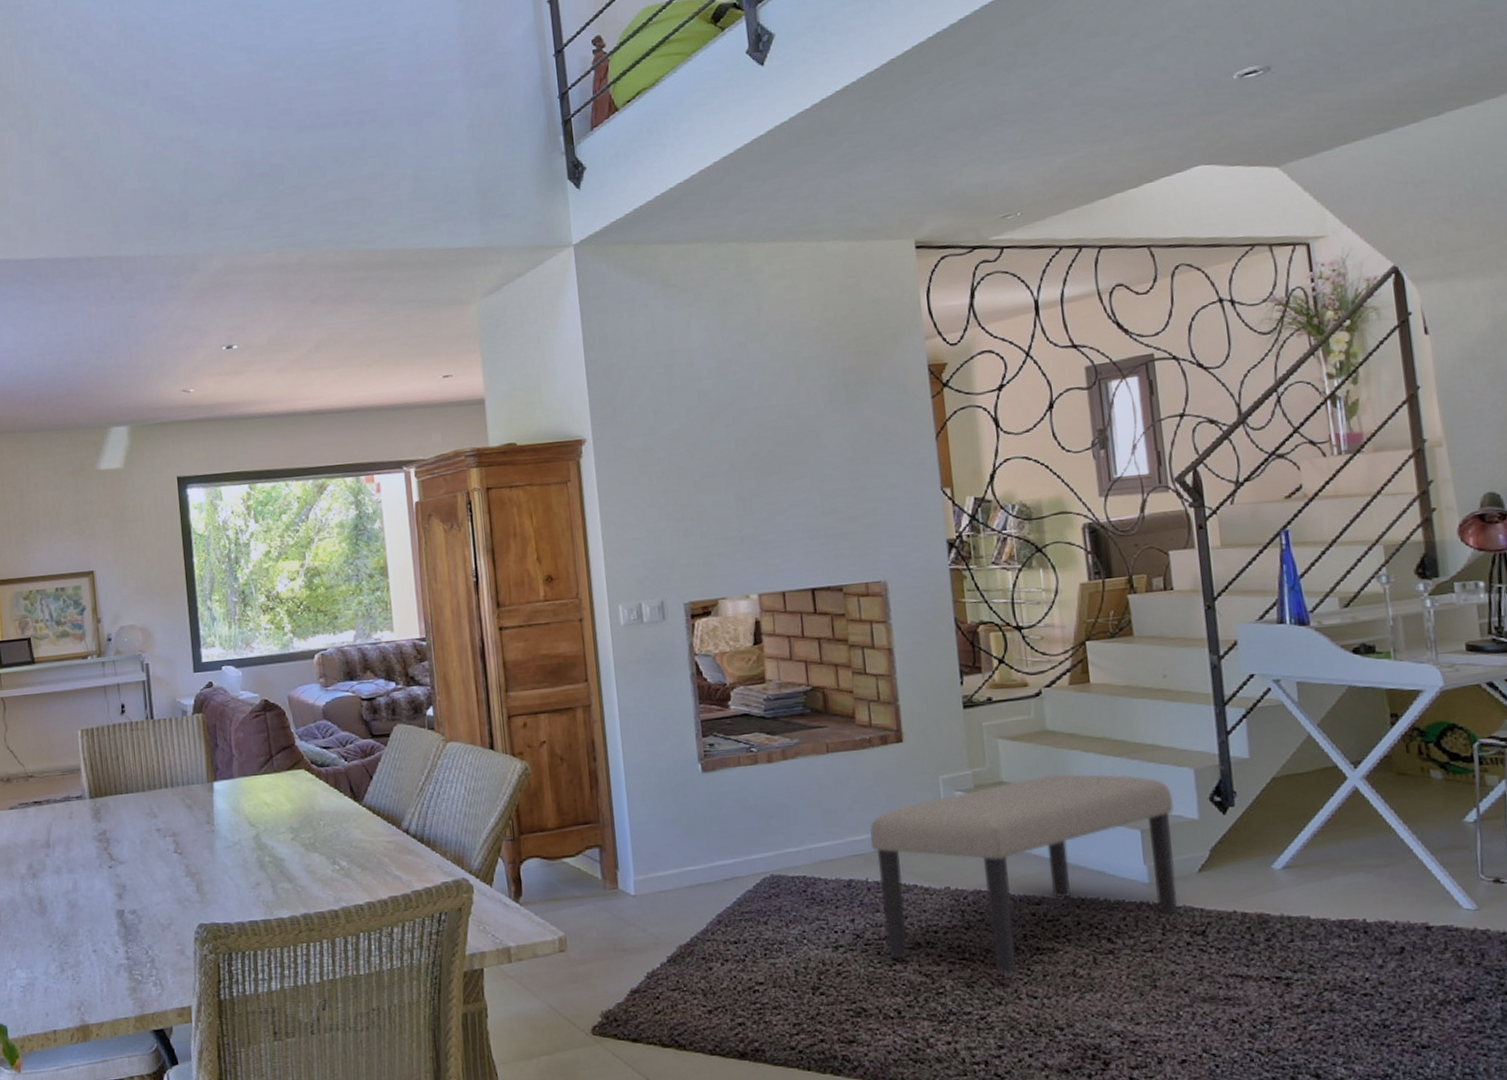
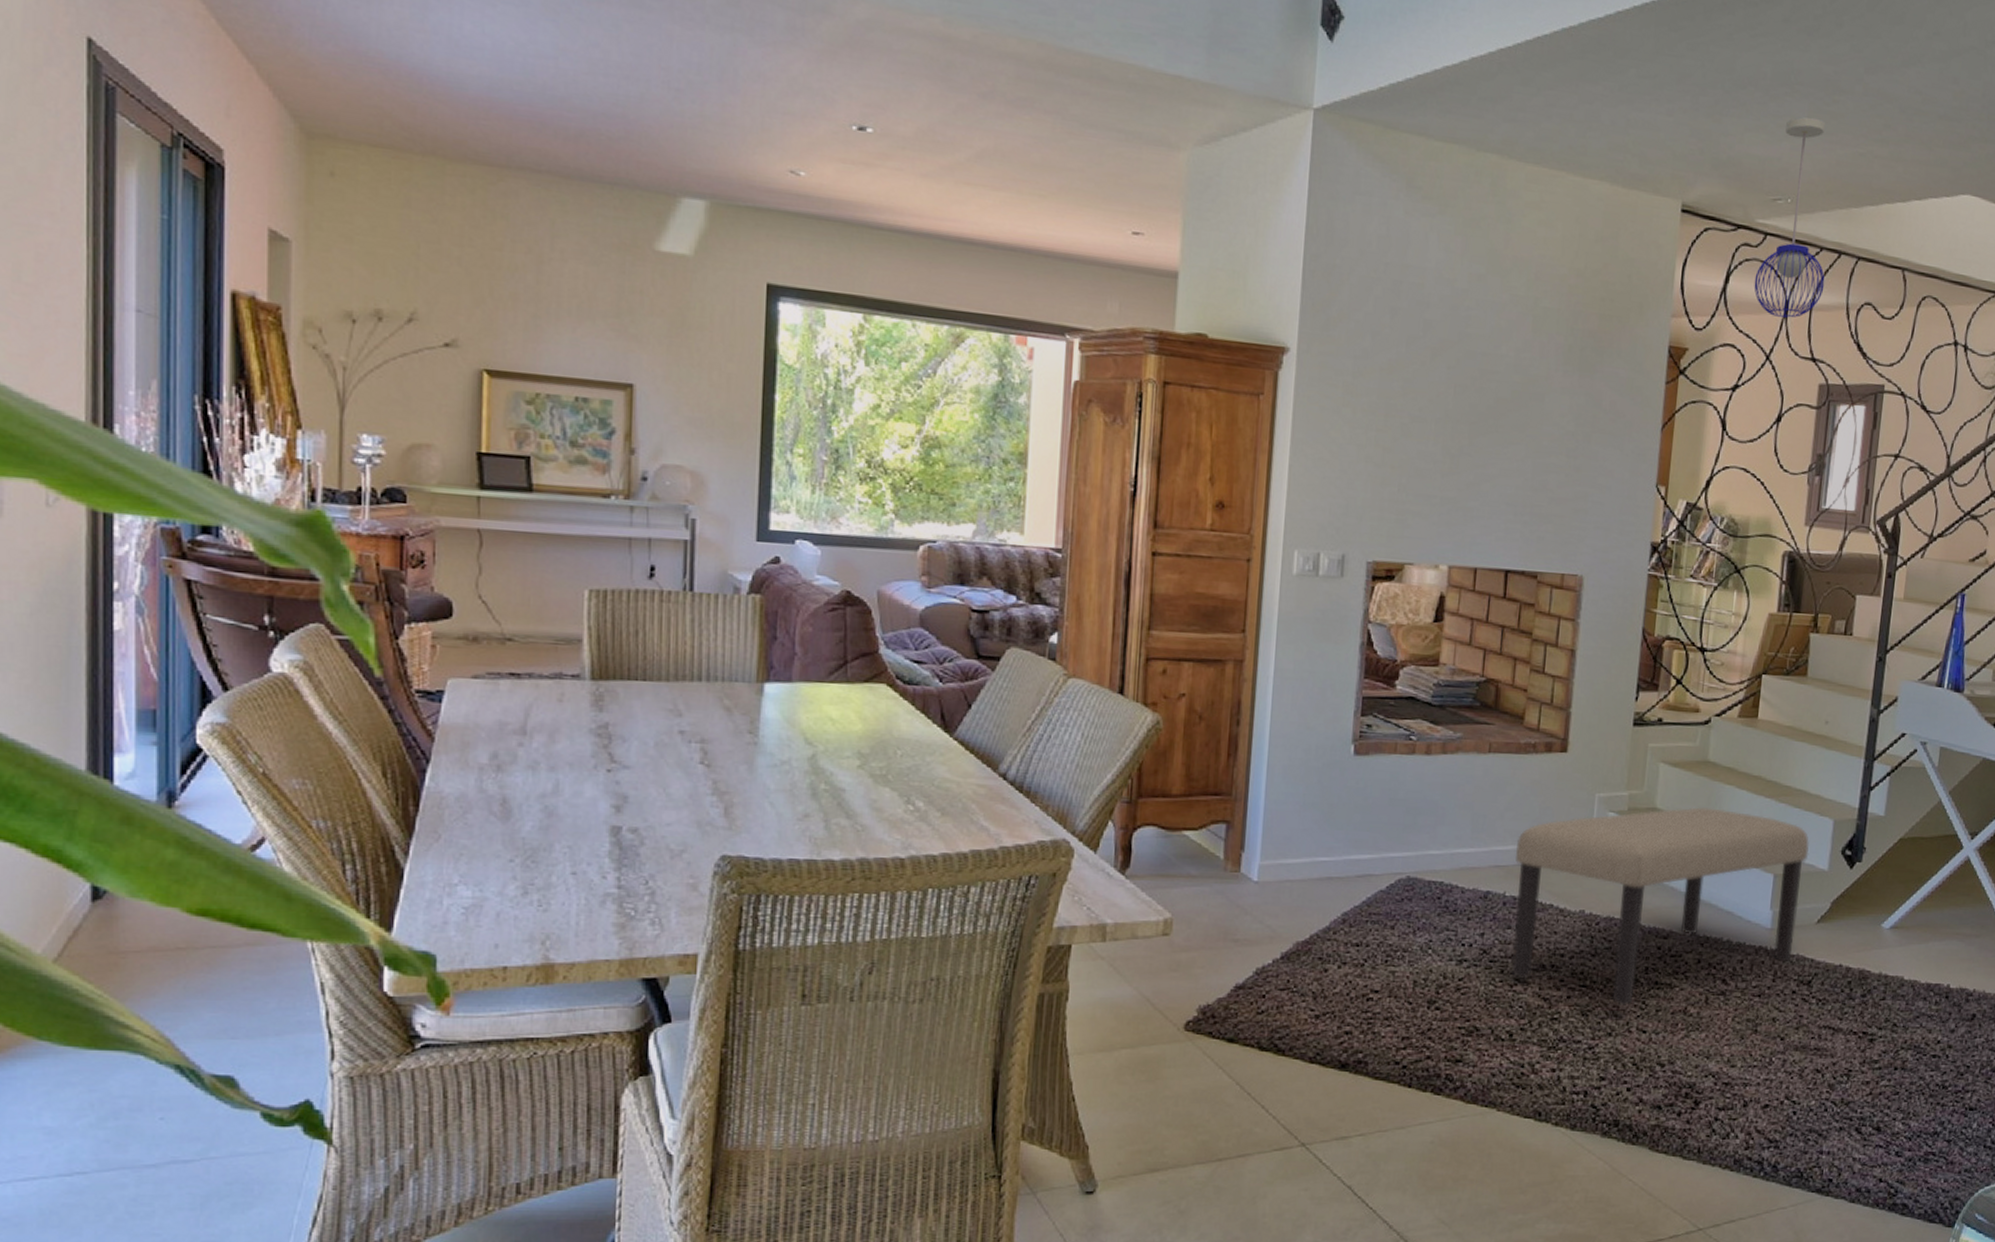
pendant light: none [999,137,1071,317] -> present [1754,116,1825,318]

